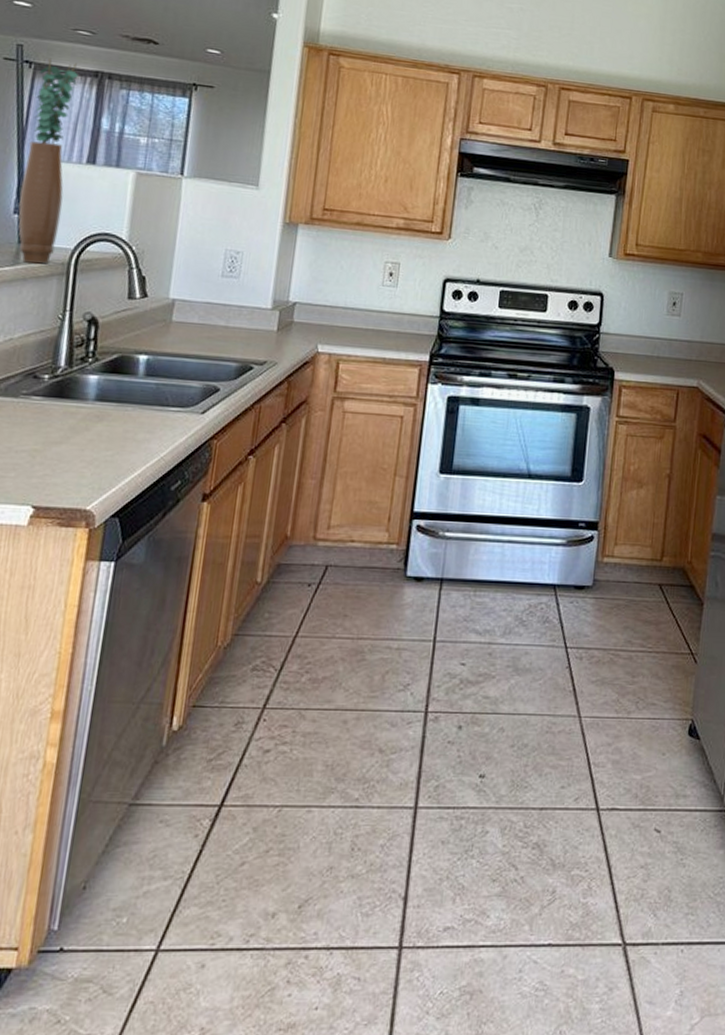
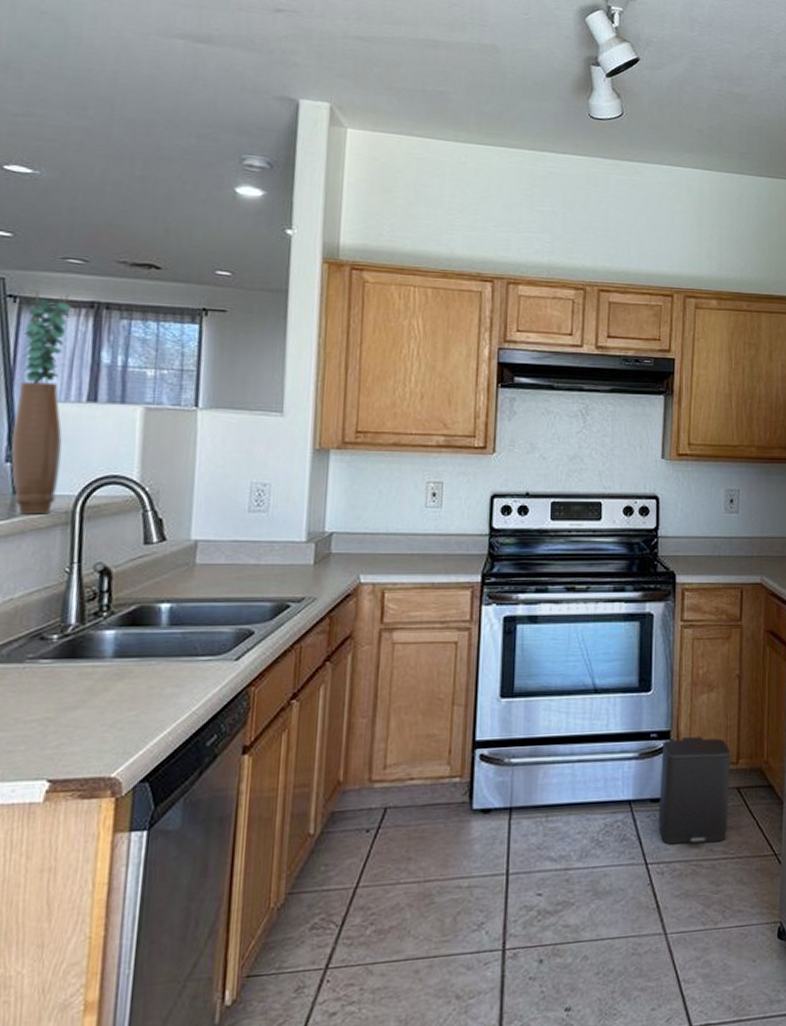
pedal bin: none [580,530,656,635] -> present [659,736,731,845]

